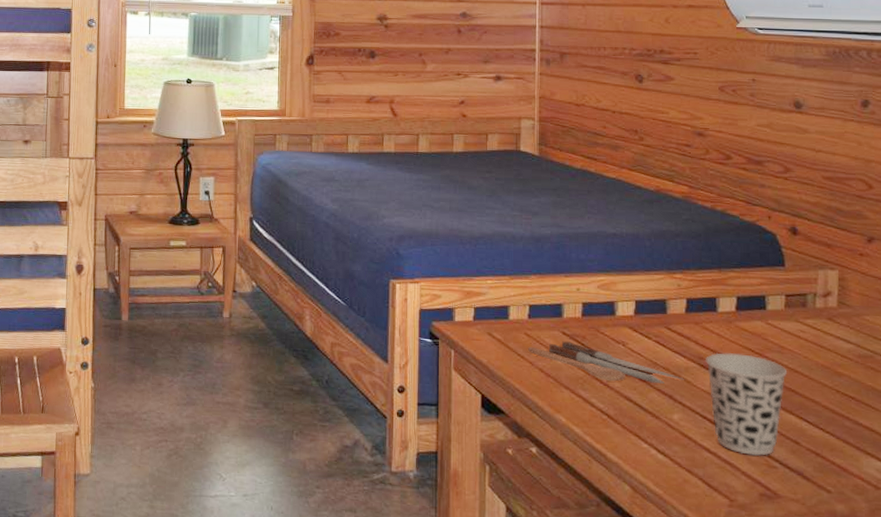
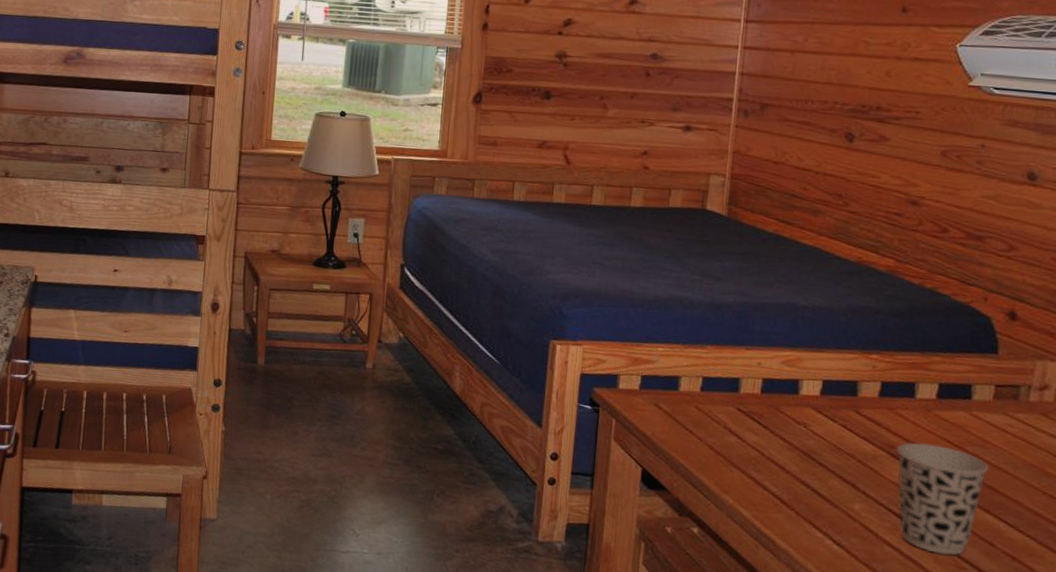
spoon: present [527,341,684,384] -> none [697,418,870,471]

